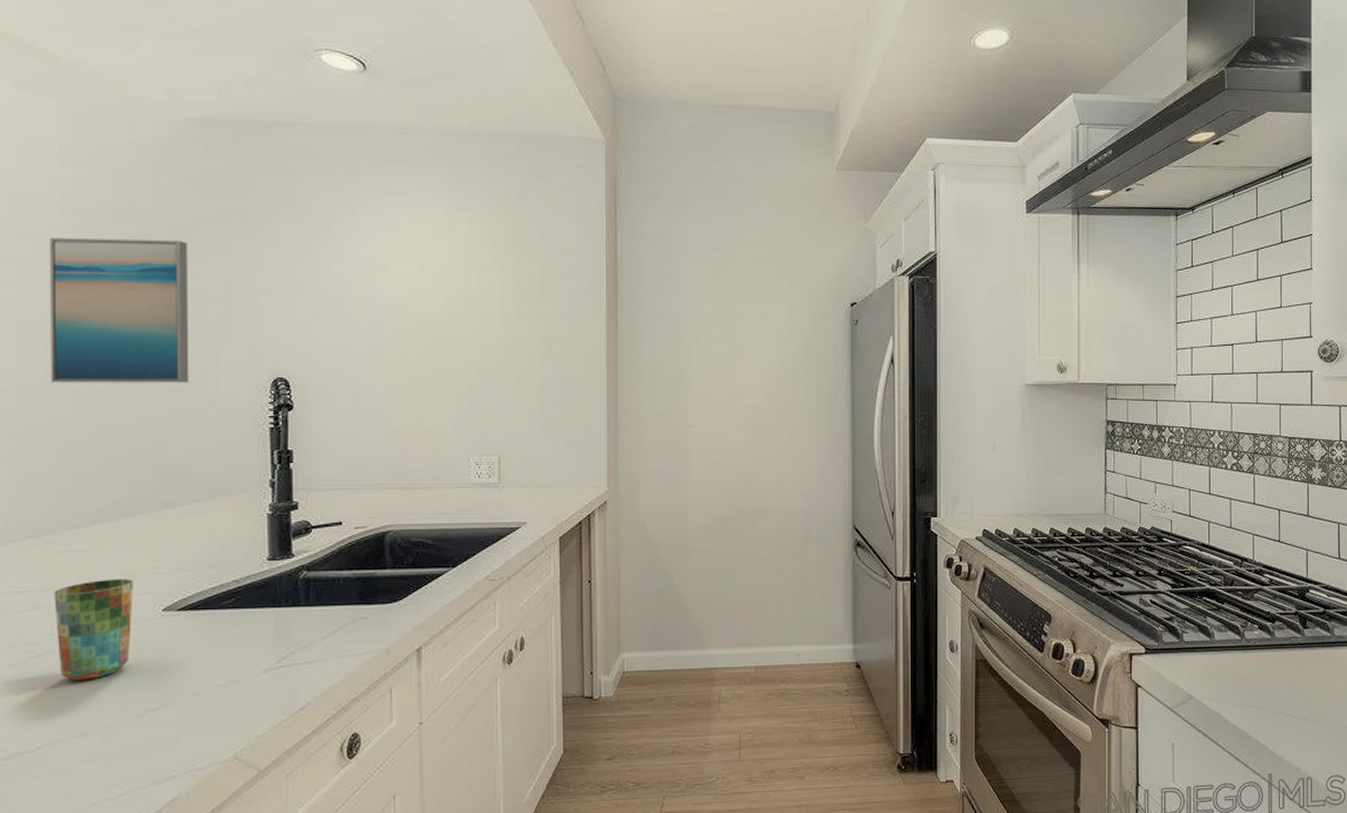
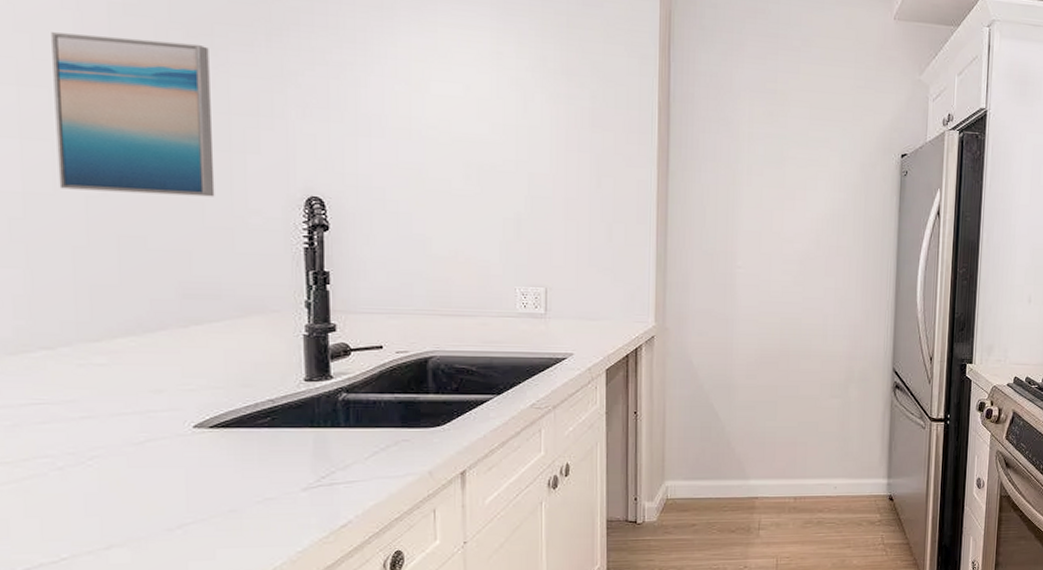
cup: present [54,579,133,681] -> none [74,394,161,494]

